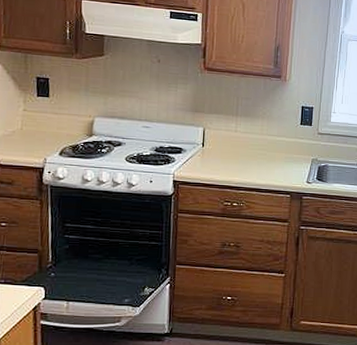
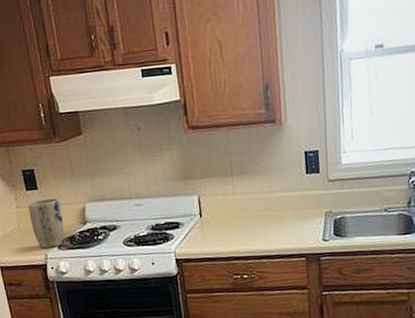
plant pot: none [35,106,70,153] -> present [28,198,64,249]

